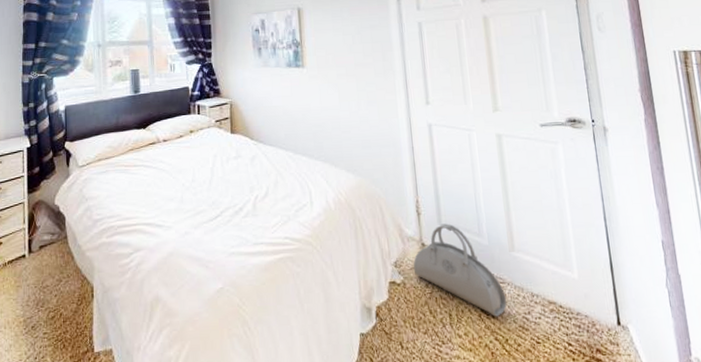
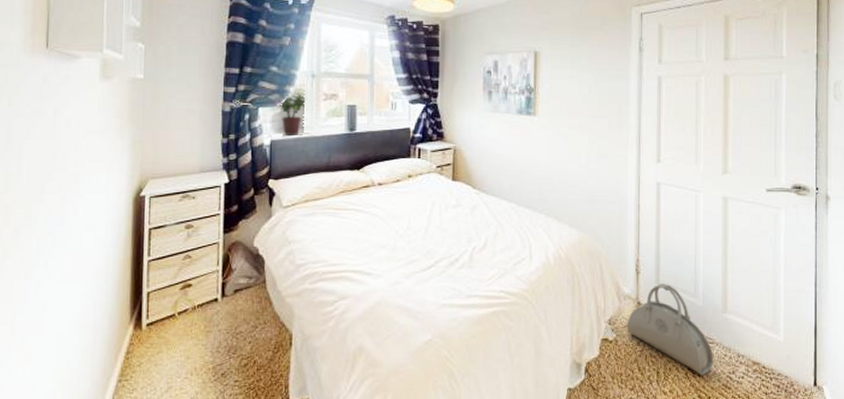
potted plant: none [71,62,93,101] -> present [279,94,305,135]

